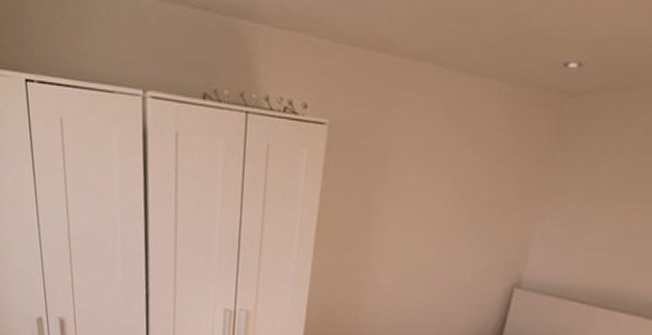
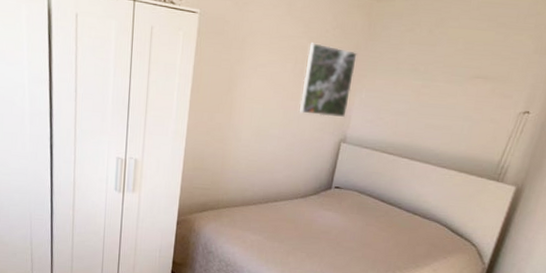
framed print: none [458,156,540,254] -> present [299,43,357,117]

